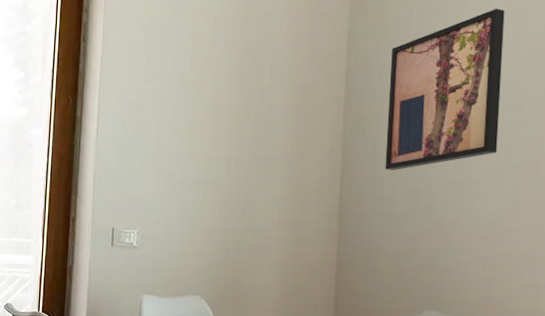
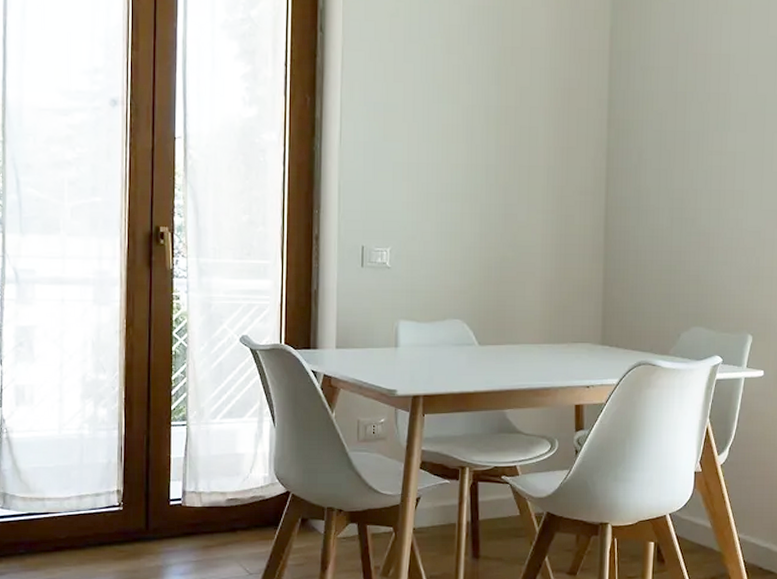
wall art: present [385,8,505,171] -> none [650,8,765,181]

